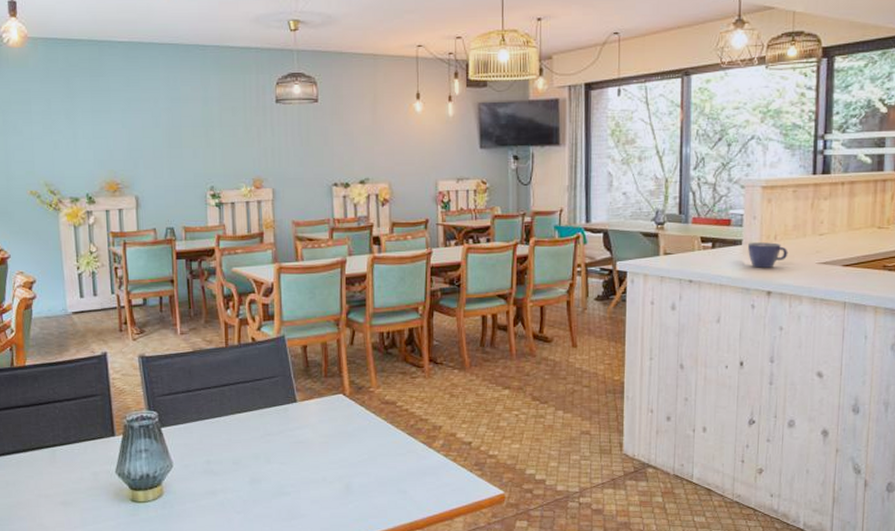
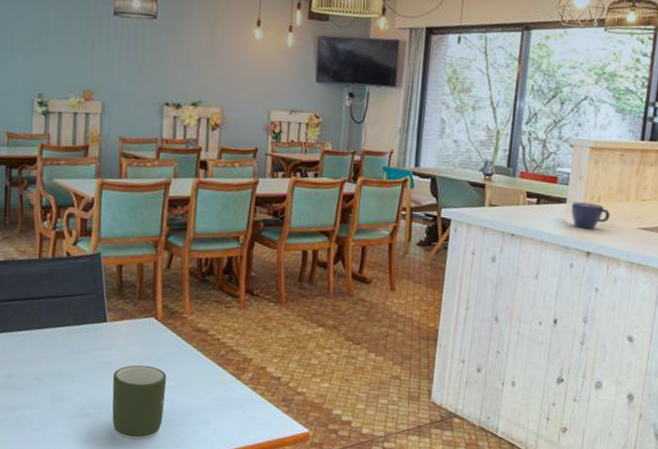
mug: none [307,441,360,514] -> present [112,365,167,439]

